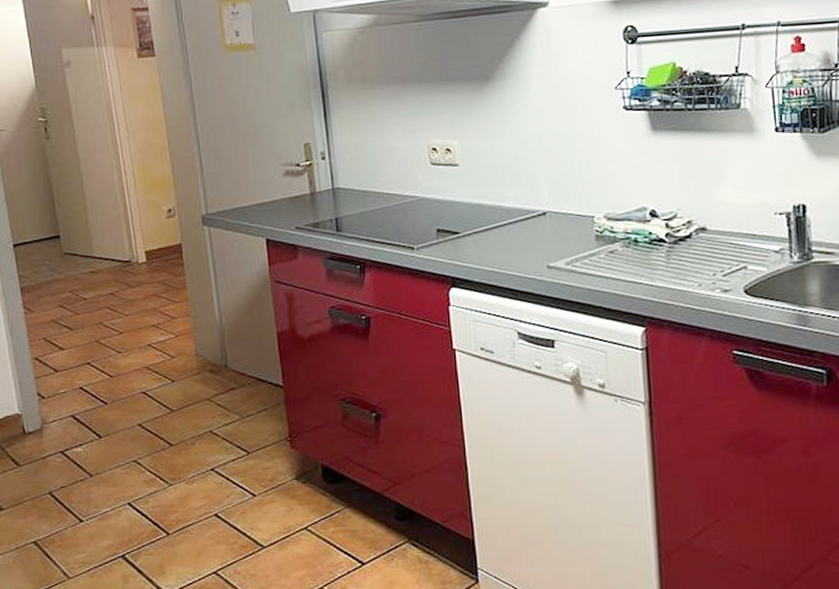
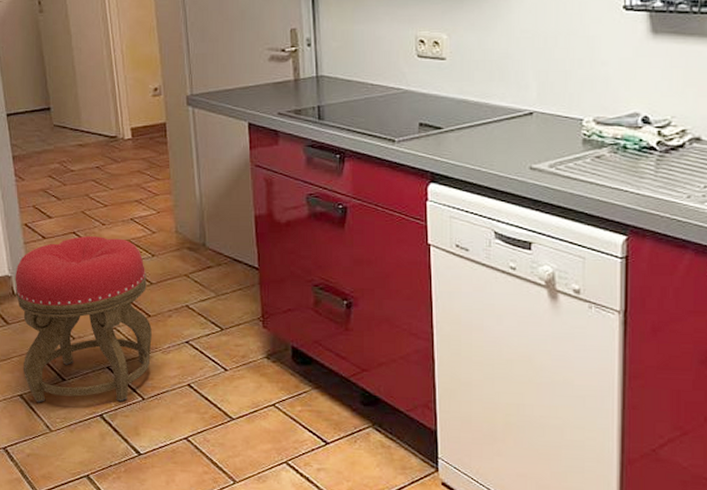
stool: none [25,365,175,549] -> present [15,236,152,403]

